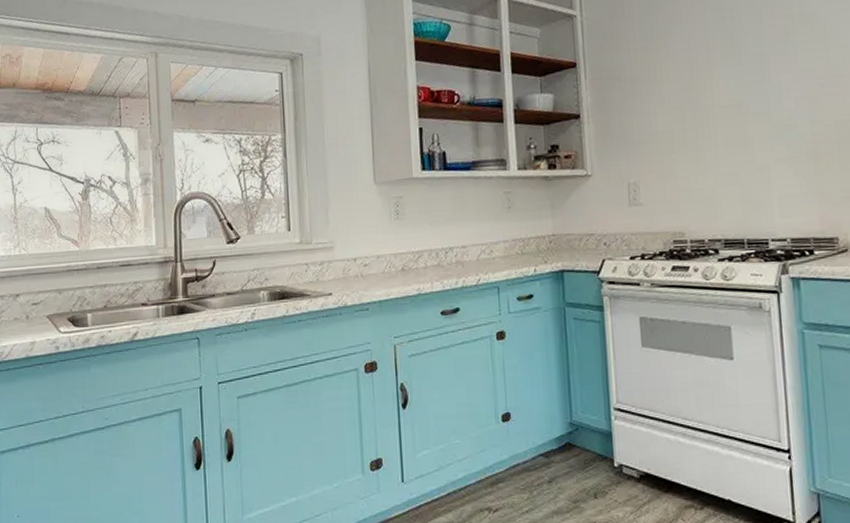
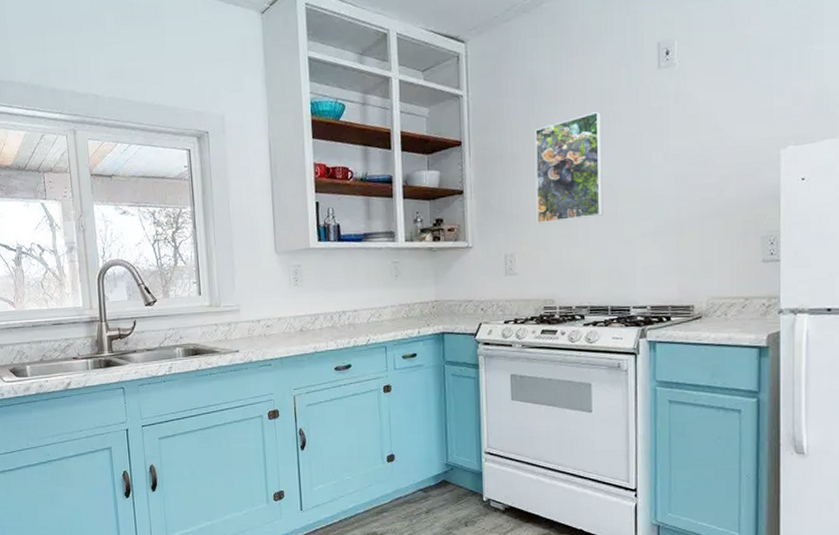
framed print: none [655,30,733,150] -> present [534,111,603,224]

